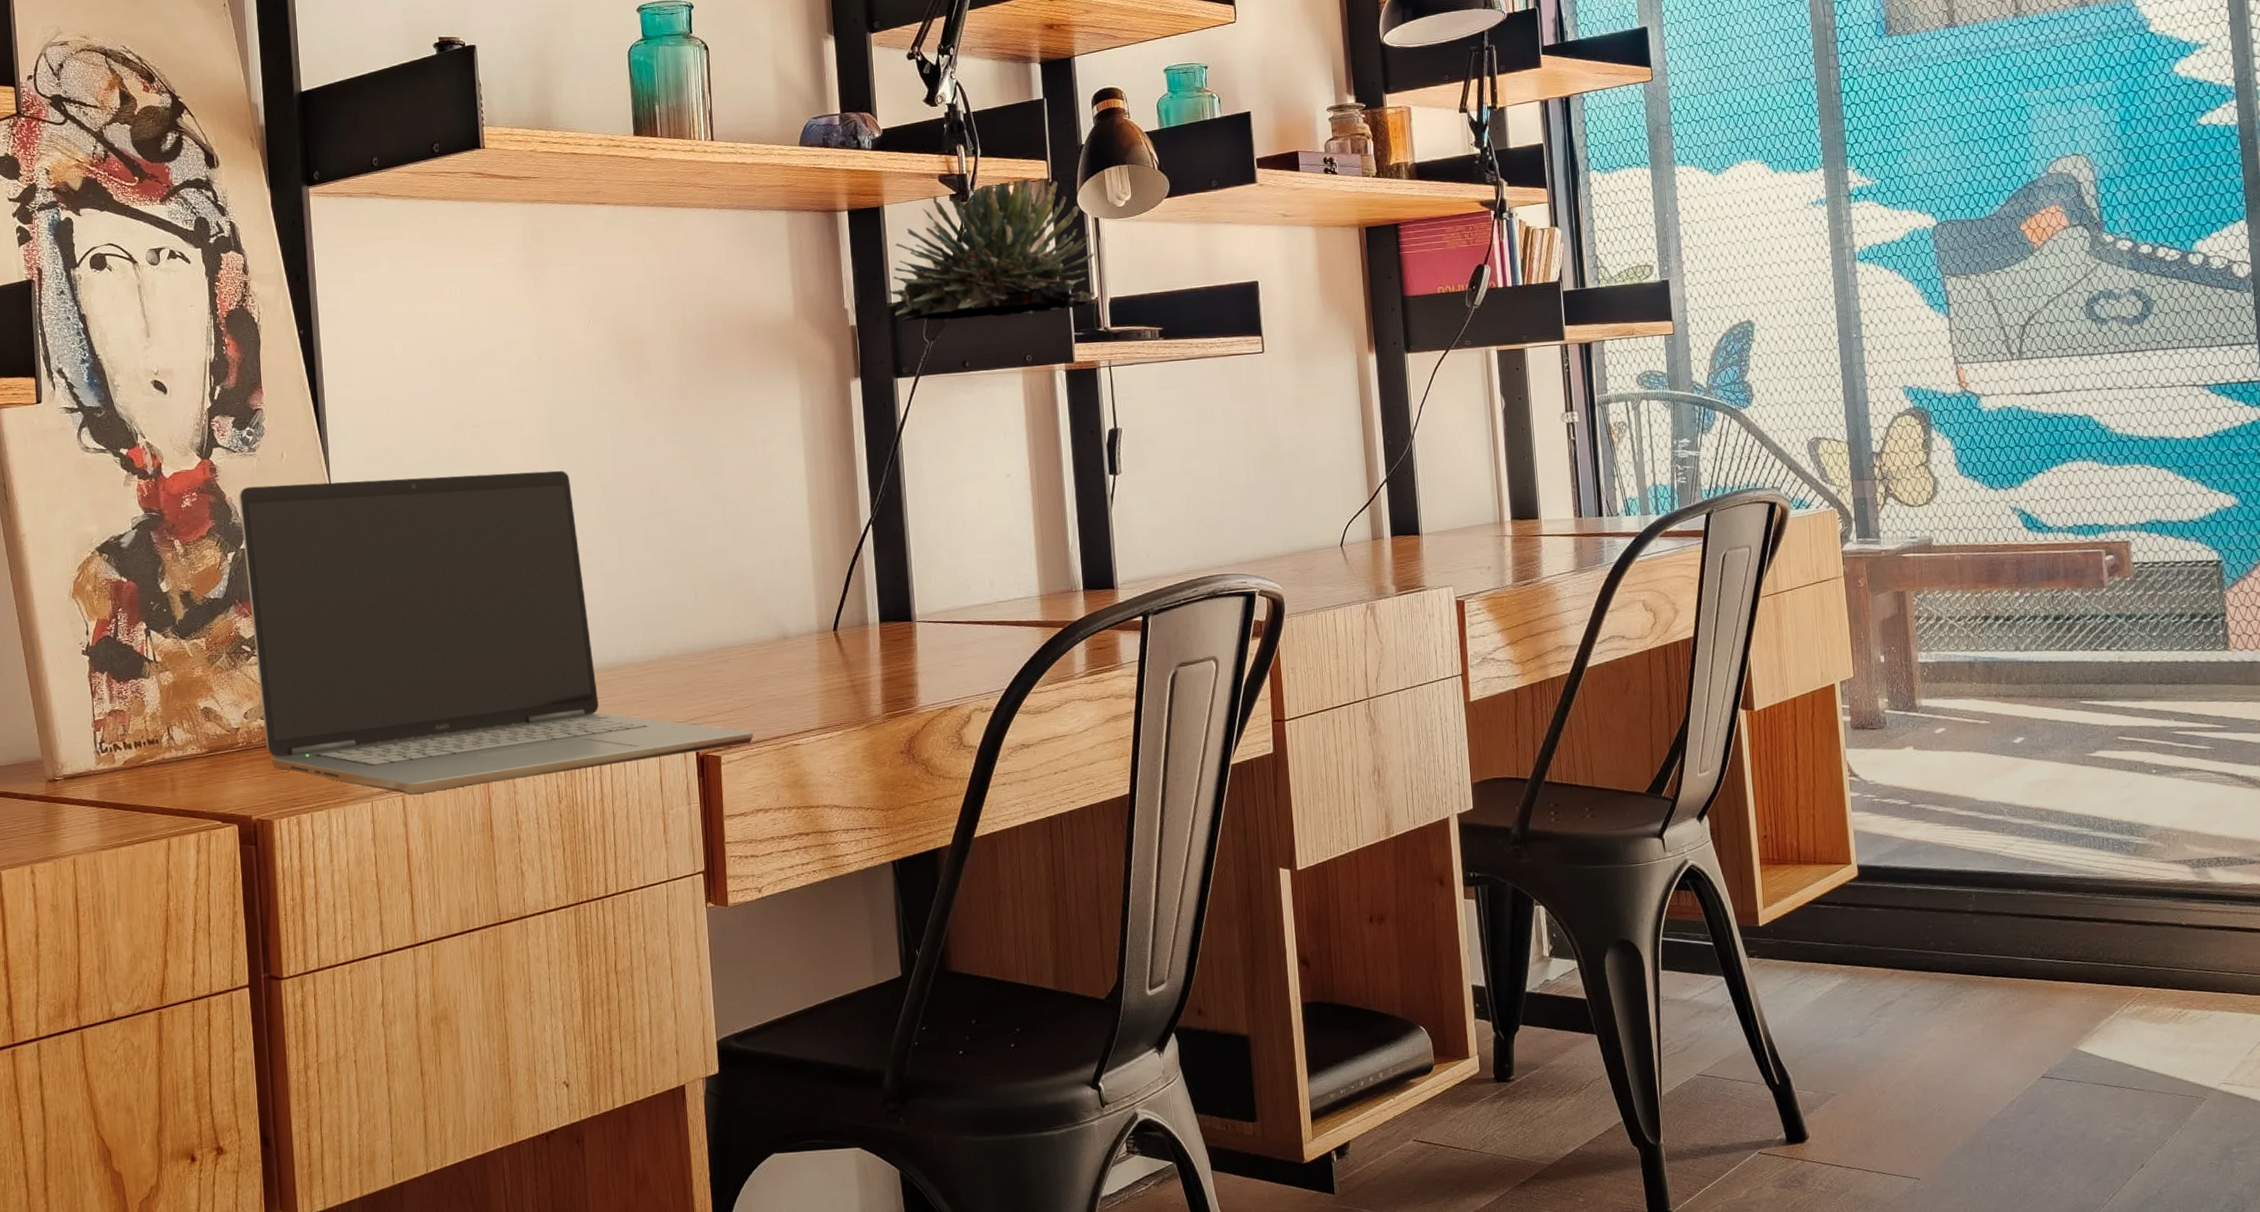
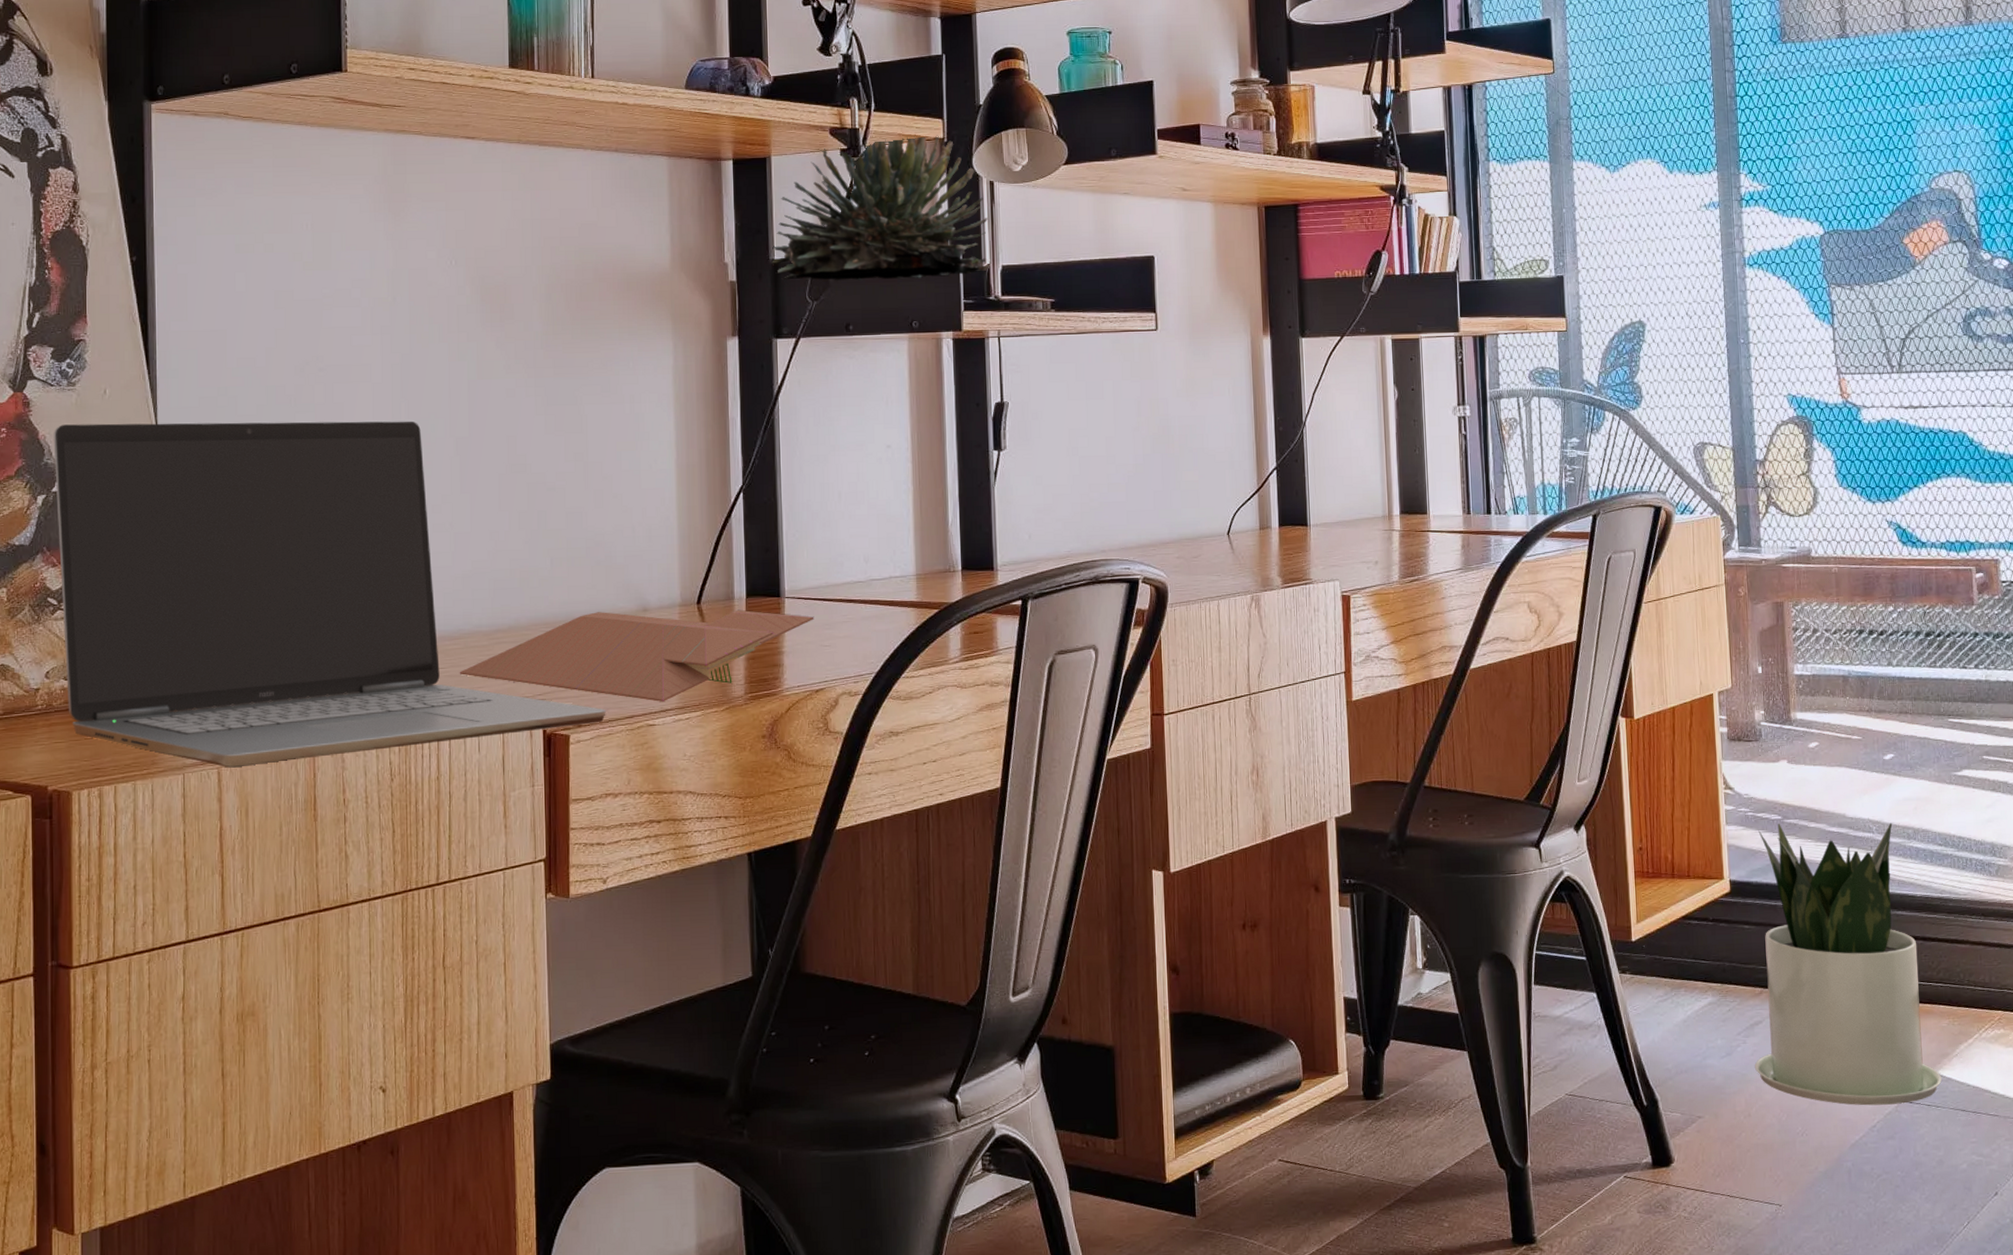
papers: none [616,635,945,723] -> present [459,610,814,702]
planter: none [1885,804,2082,1082] -> present [1754,822,1942,1106]

